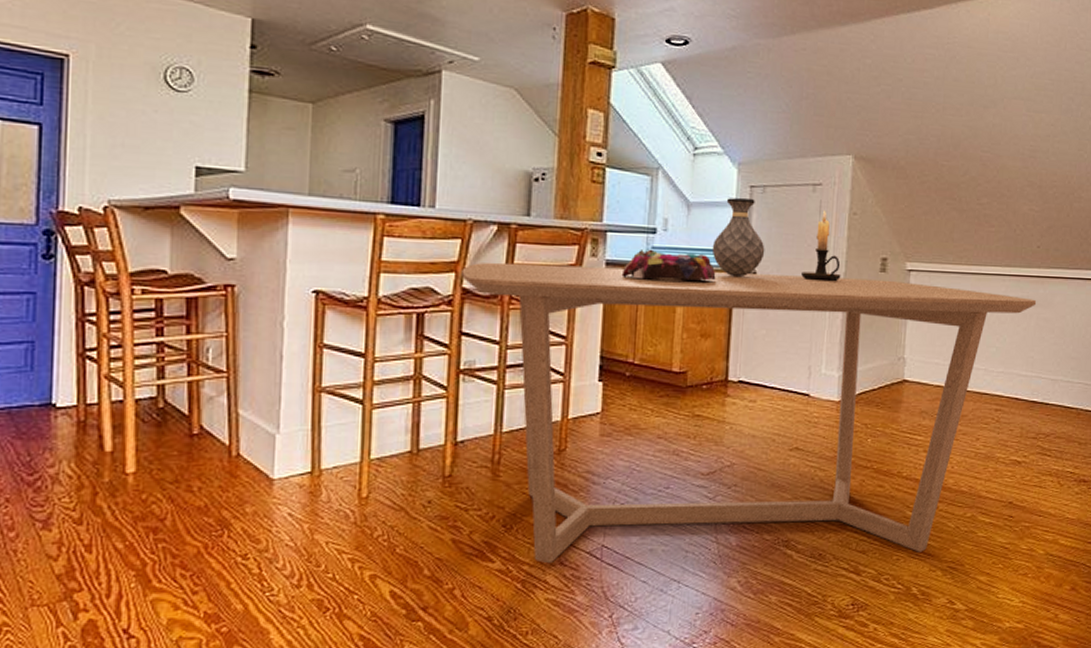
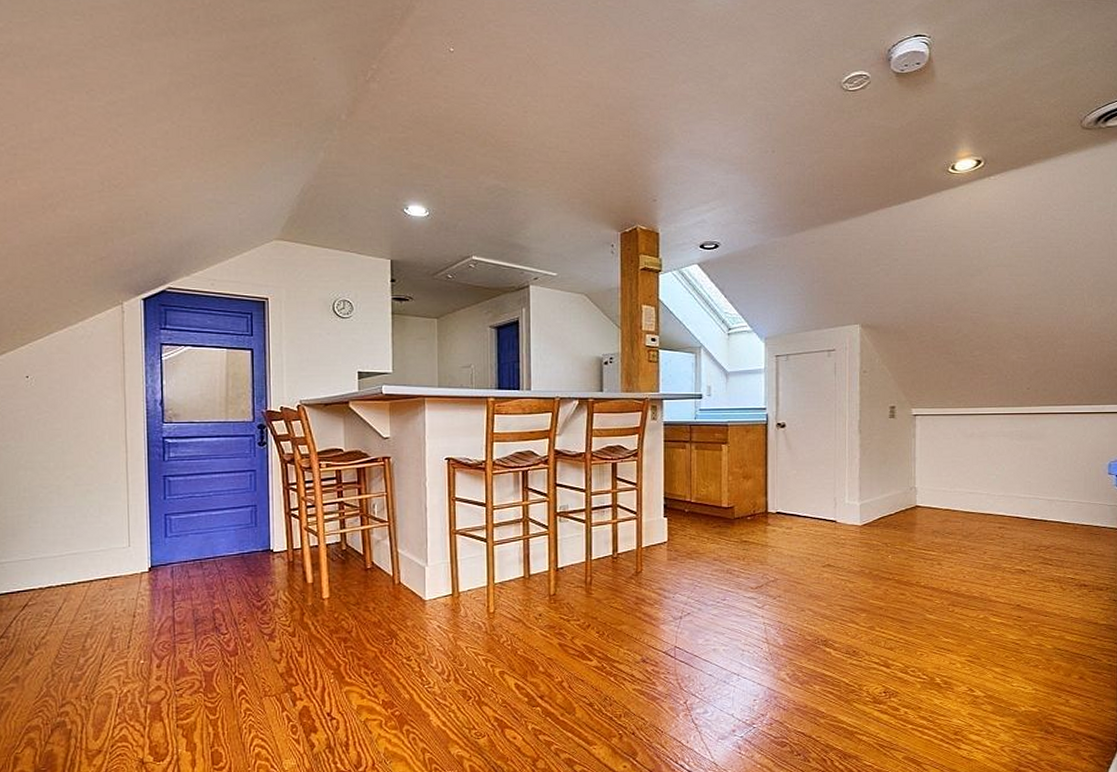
dining table: present [461,262,1037,564] -> none [554,424,1030,662]
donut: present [621,249,716,281] -> none [677,411,752,436]
vase: present [712,197,765,278] -> none [748,365,791,430]
candle holder: present [801,210,841,282] -> none [823,371,857,429]

